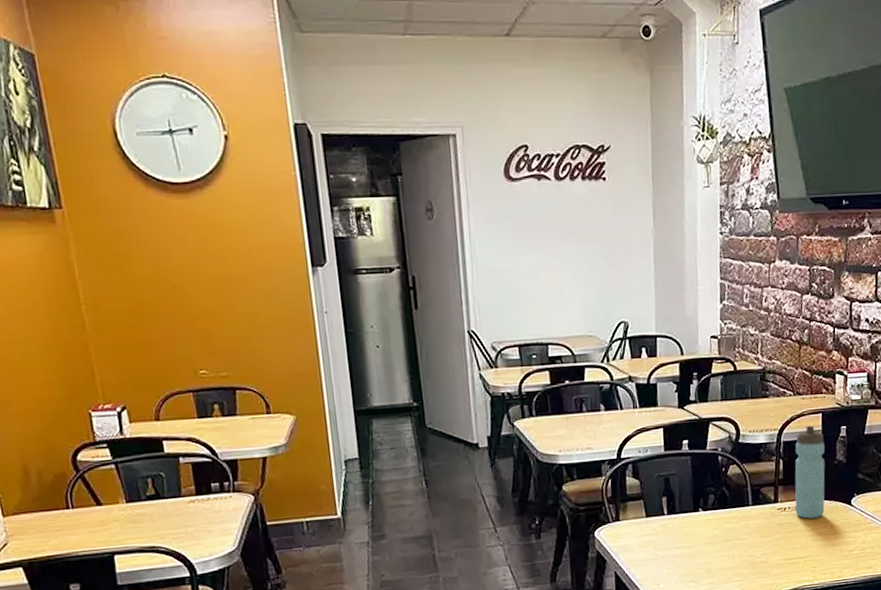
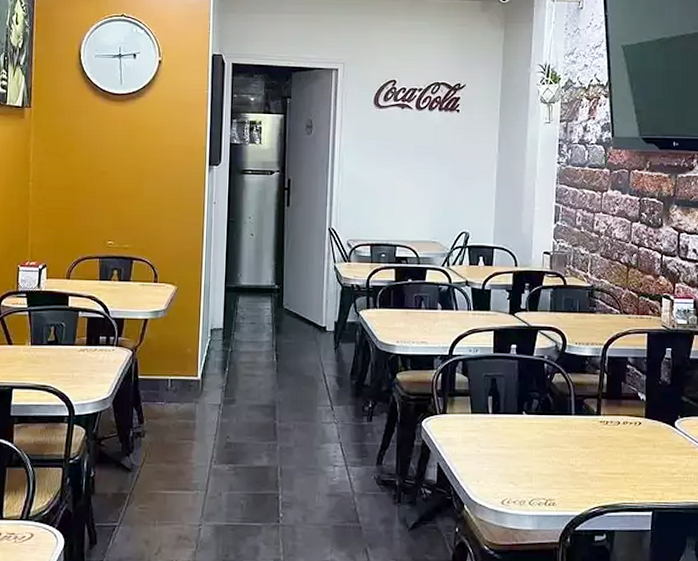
water bottle: present [795,425,825,519] -> none [617,344,649,436]

